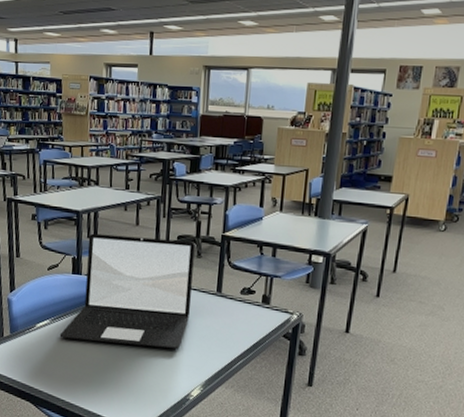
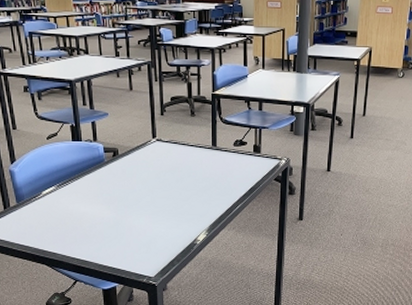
laptop: present [59,233,195,349] -> none [67,101,190,202]

